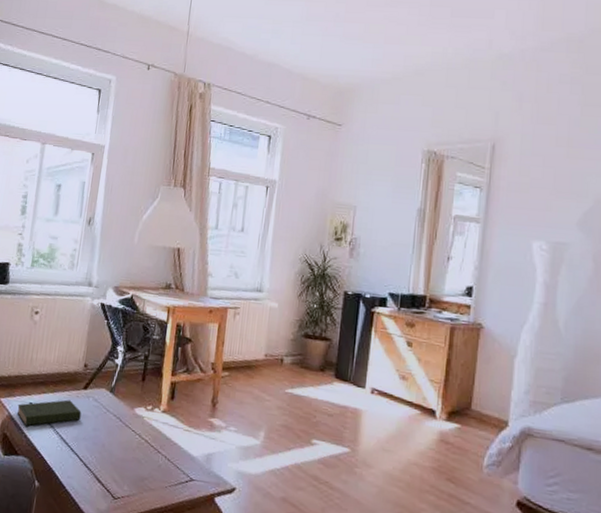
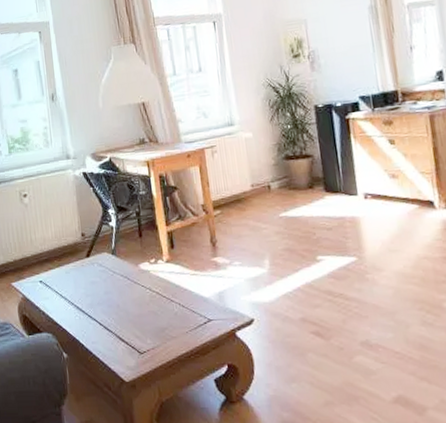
book: present [17,399,82,426] -> none [29,270,91,304]

